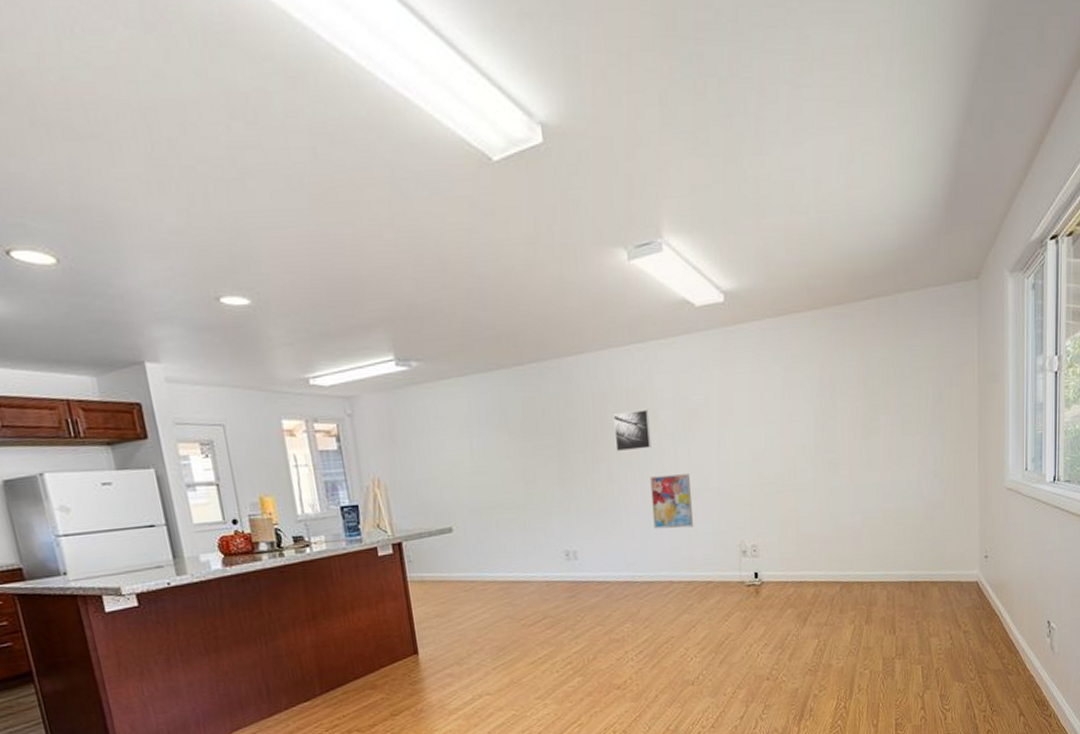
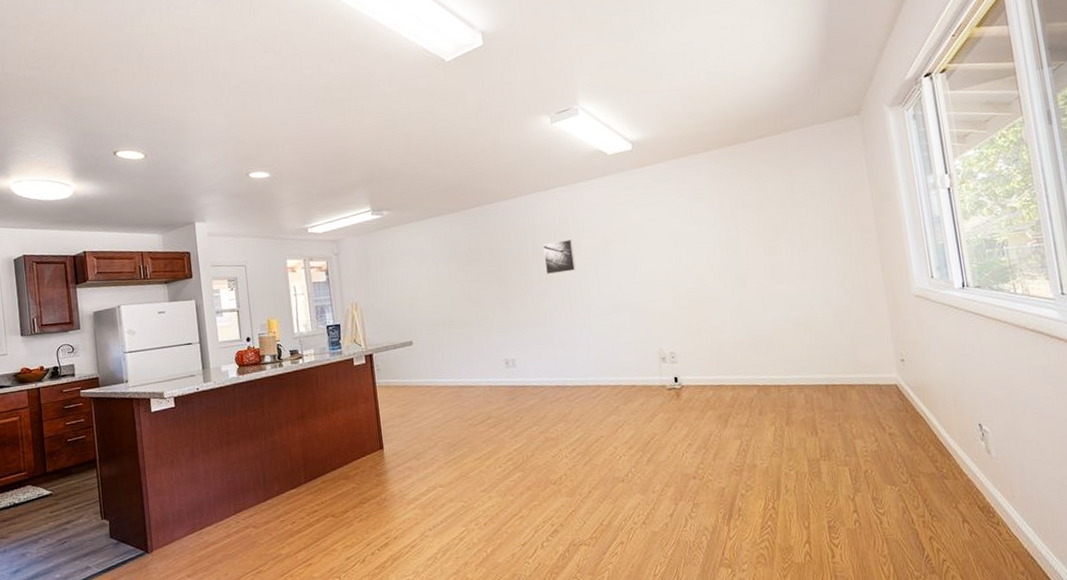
wall art: present [650,474,693,529] -> none [576,291,615,340]

